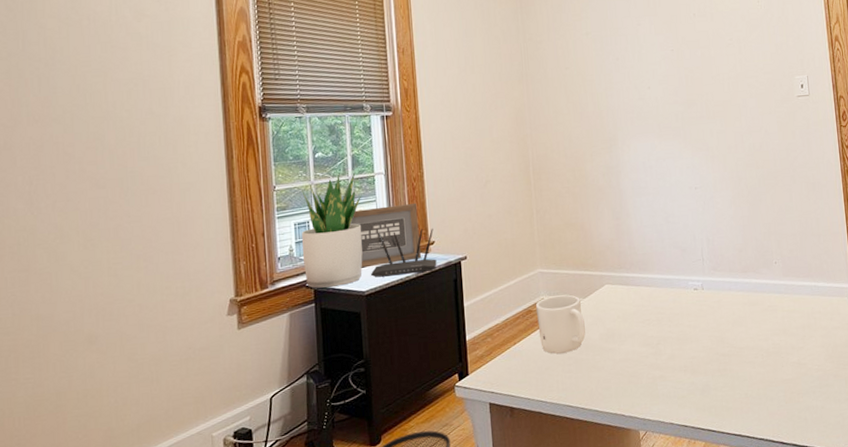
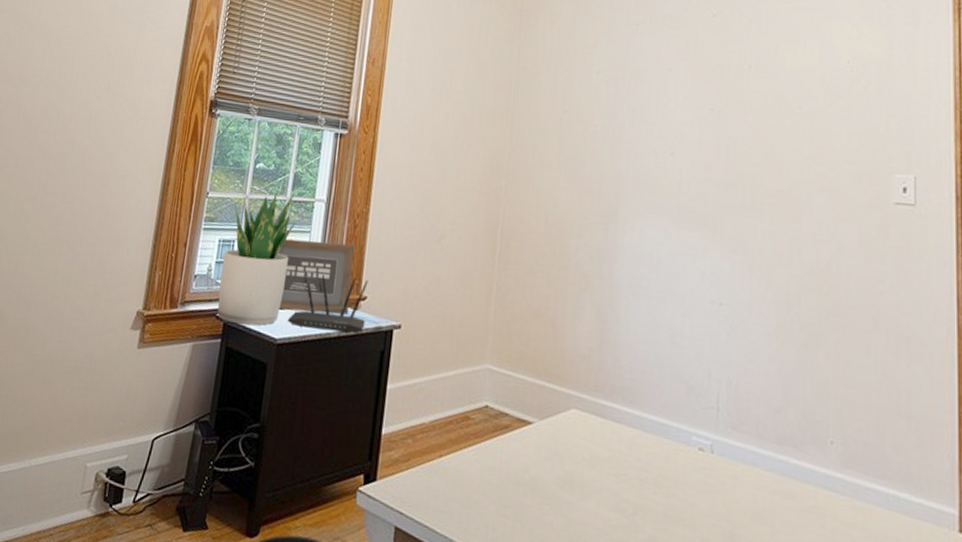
mug: present [535,294,586,354] -> none [473,404,536,489]

